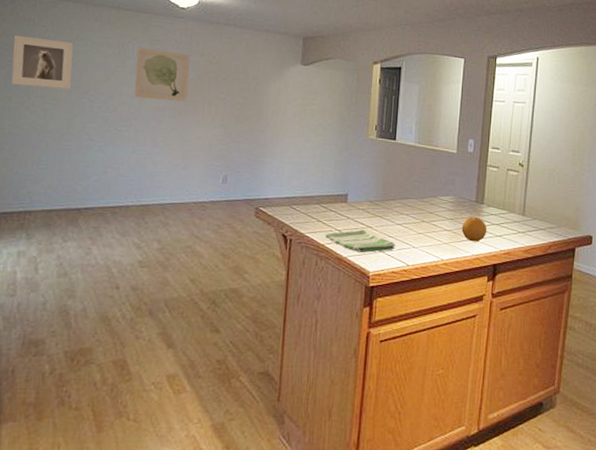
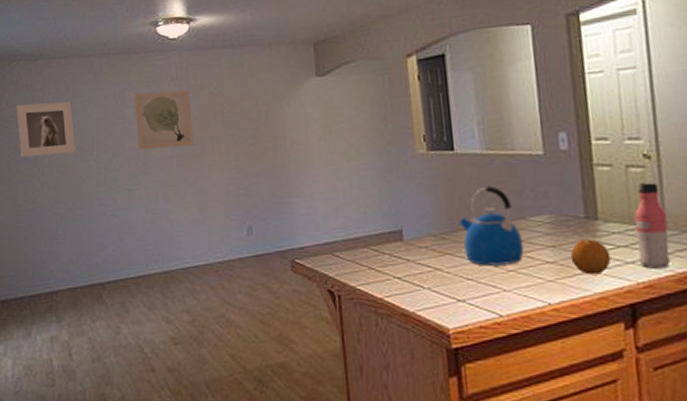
dish towel: present [325,229,395,253] -> none [381,274,479,304]
kettle: none [390,170,432,229] -> present [458,186,525,266]
water bottle: none [503,183,527,242] -> present [634,182,671,269]

